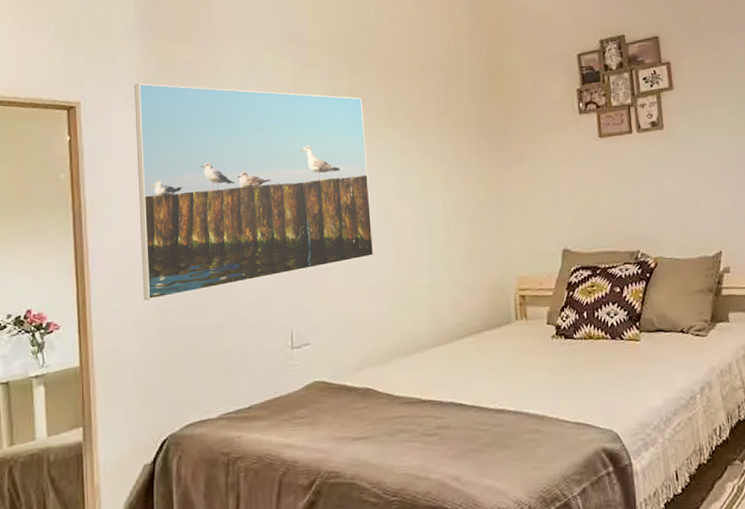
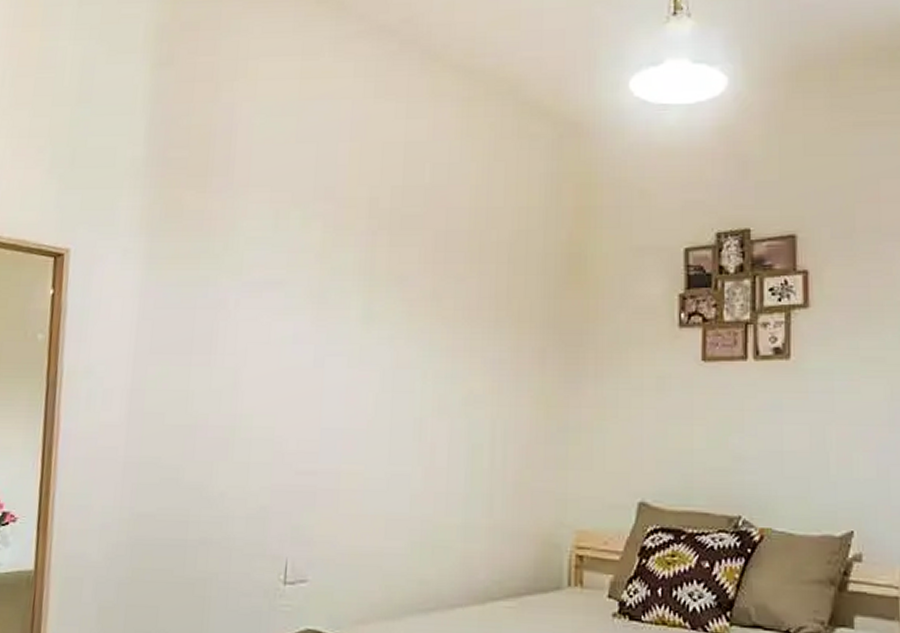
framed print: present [134,83,374,301] -> none [116,233,404,500]

